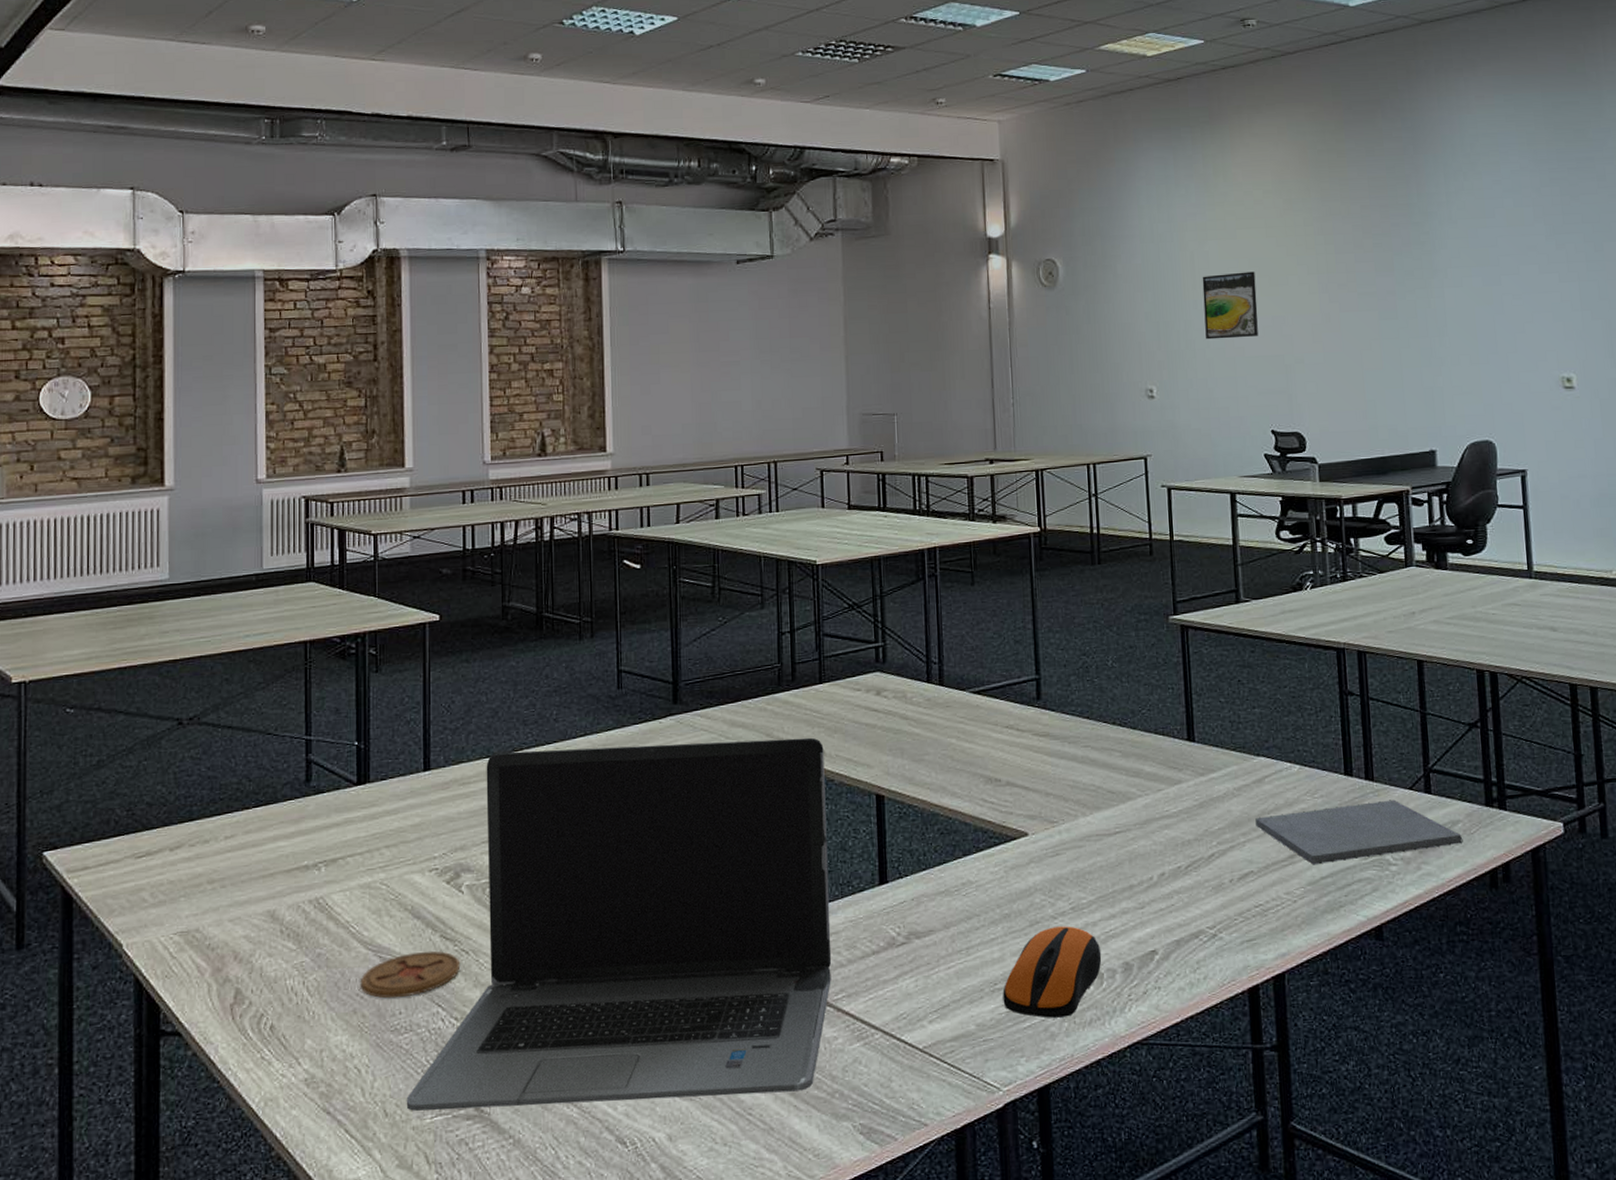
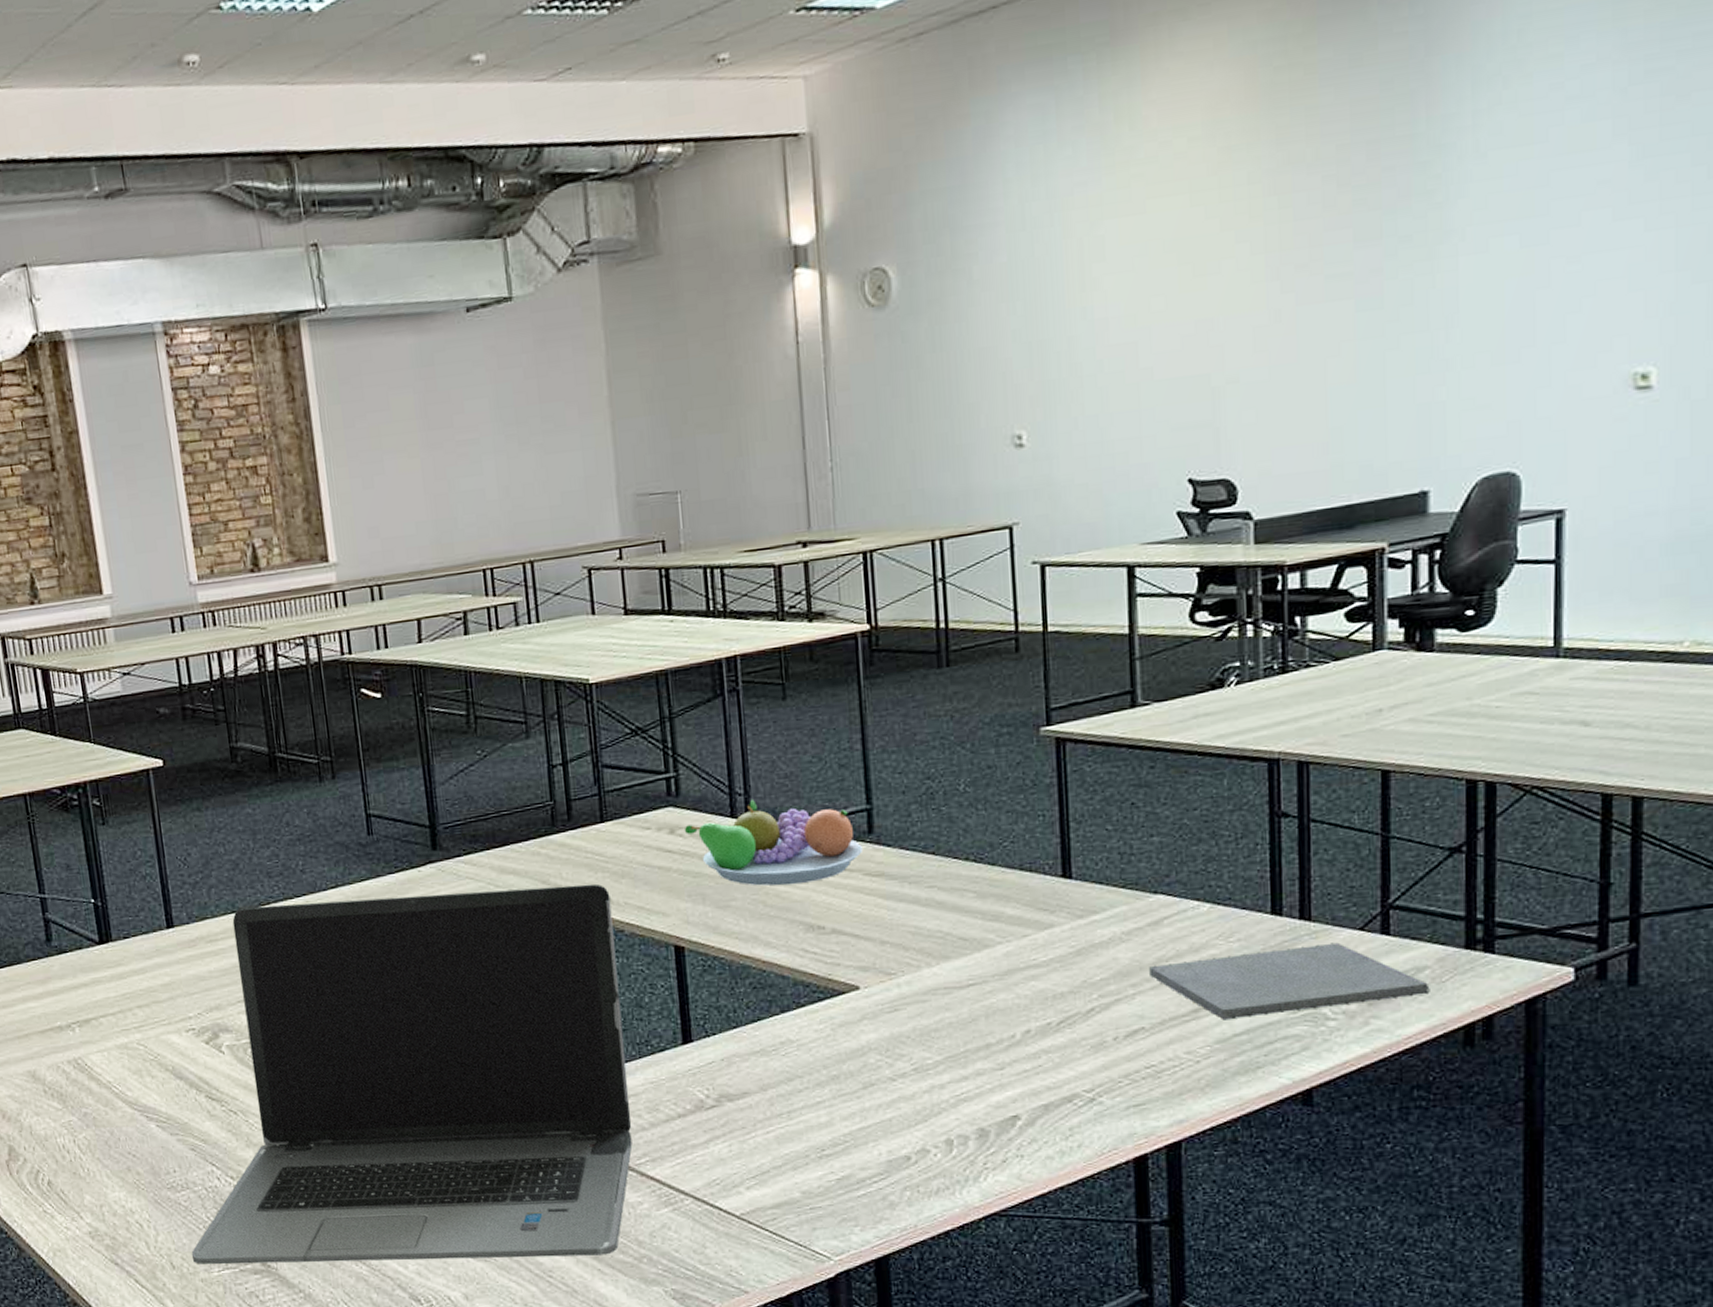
coaster: present [360,951,461,999] -> none [129,1111,231,1157]
fruit bowl: none [888,667,1033,743] -> present [684,799,863,886]
computer mouse: present [1003,926,1102,1018] -> none [832,1088,951,1187]
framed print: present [1202,271,1258,340] -> none [1094,258,1174,361]

